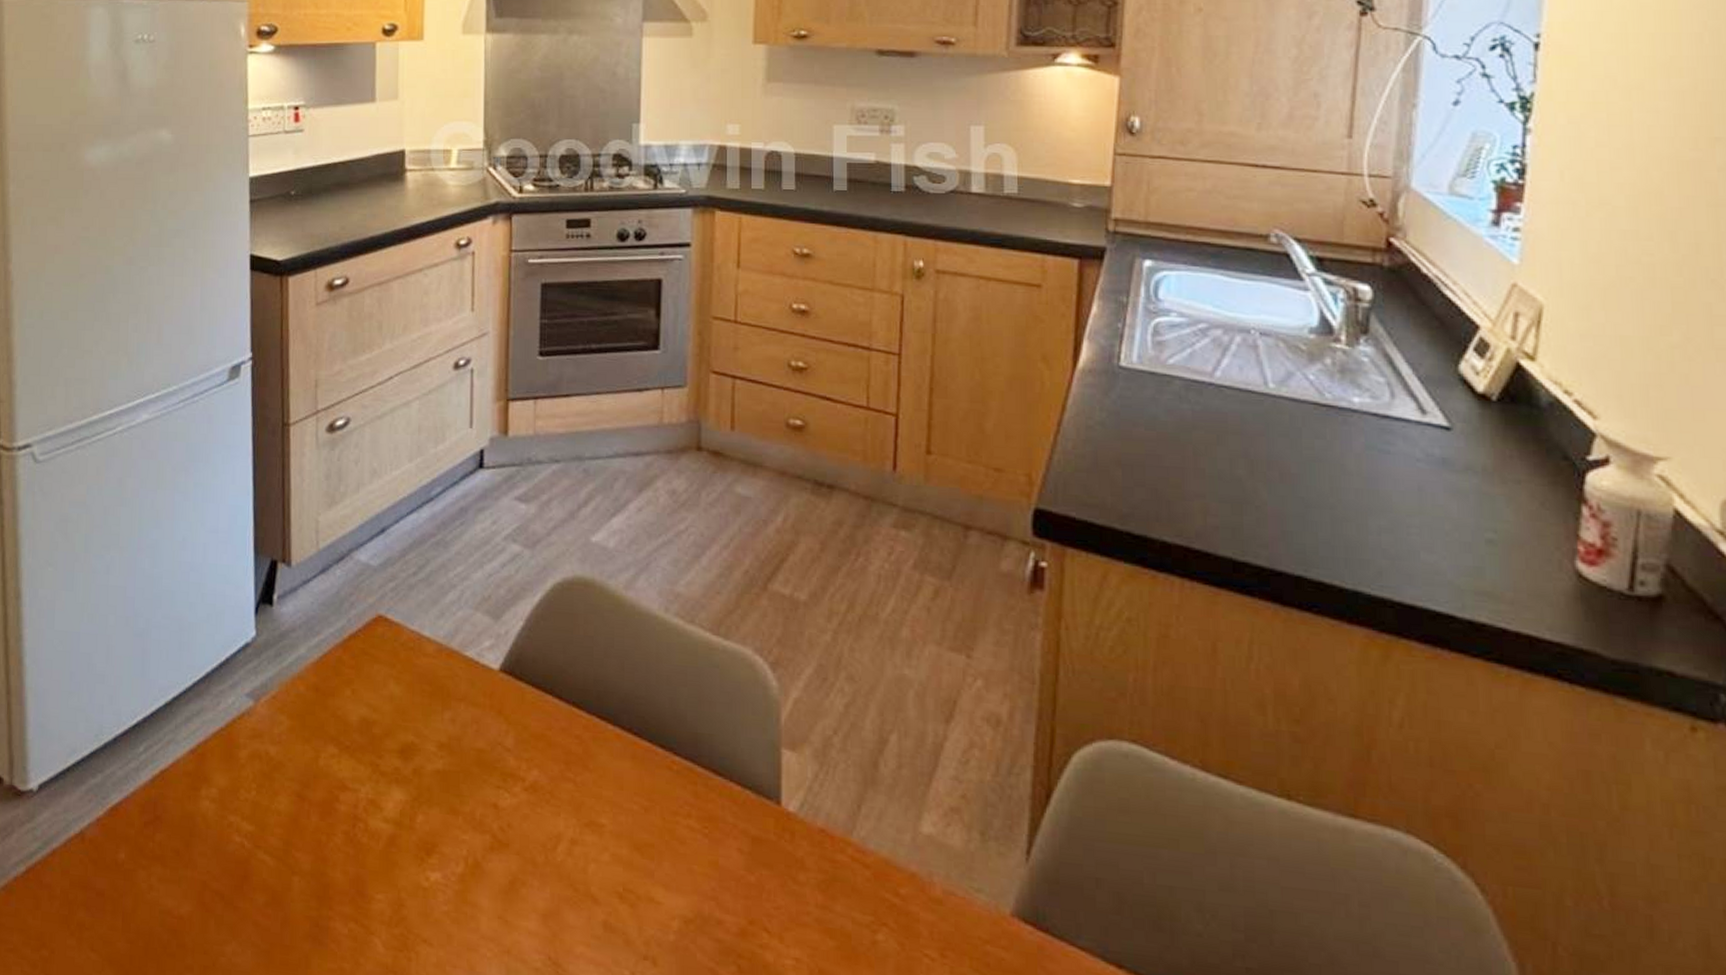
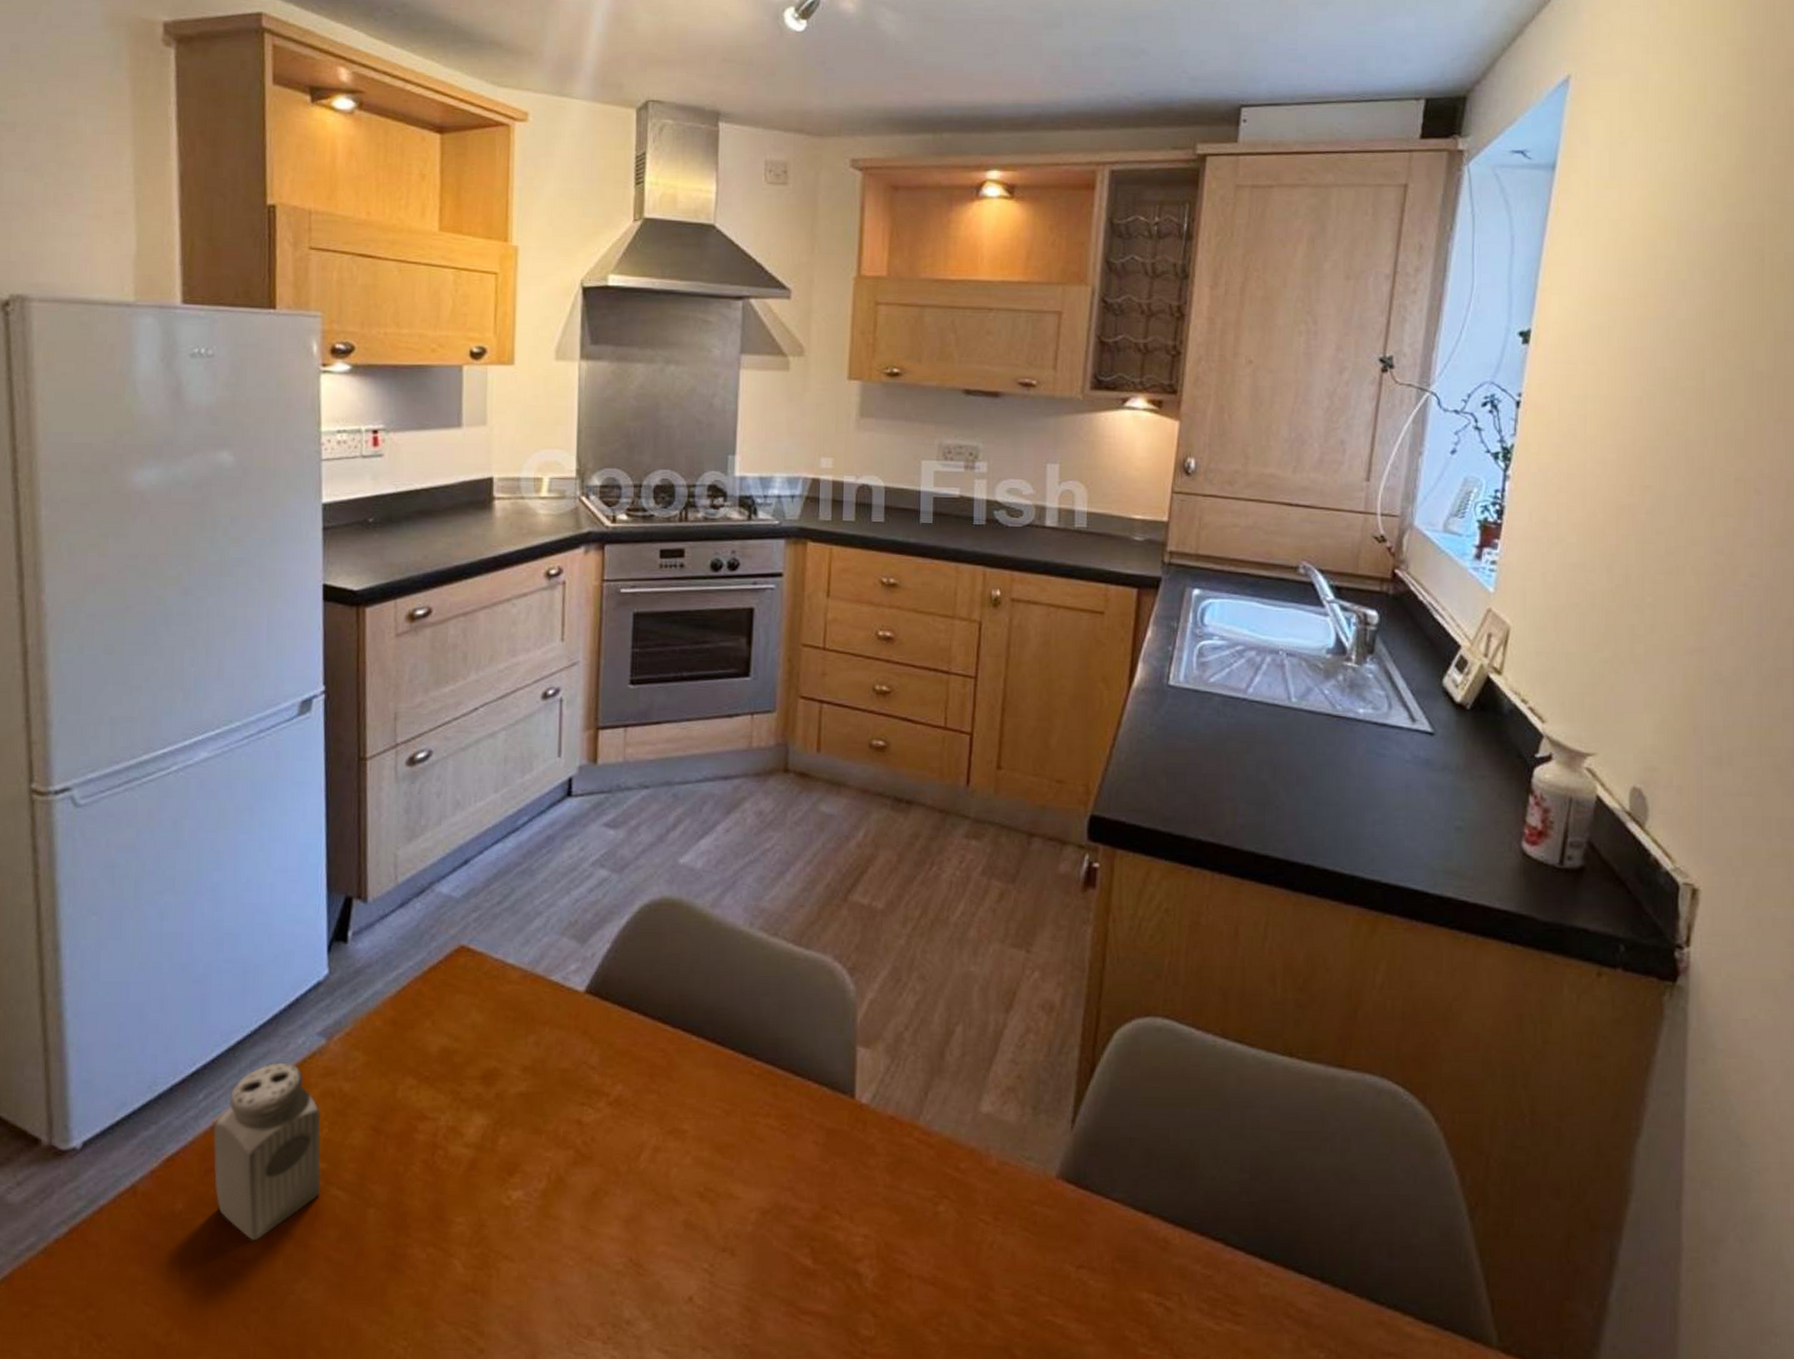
salt shaker: none [152,720,250,898] -> present [213,1062,321,1241]

